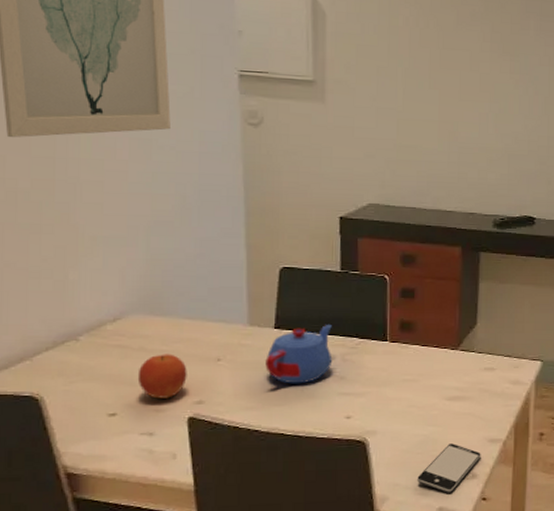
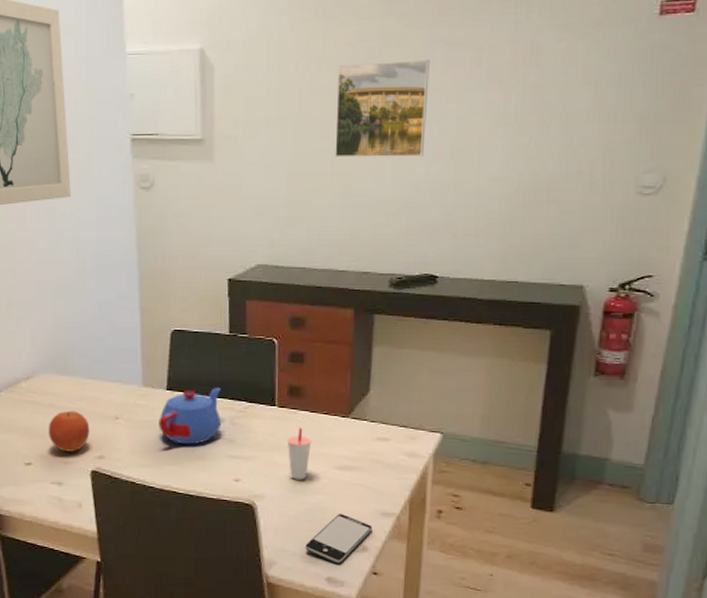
cup: none [398,361,423,413] -> present [287,427,312,480]
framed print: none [442,23,525,111] -> present [335,59,430,157]

